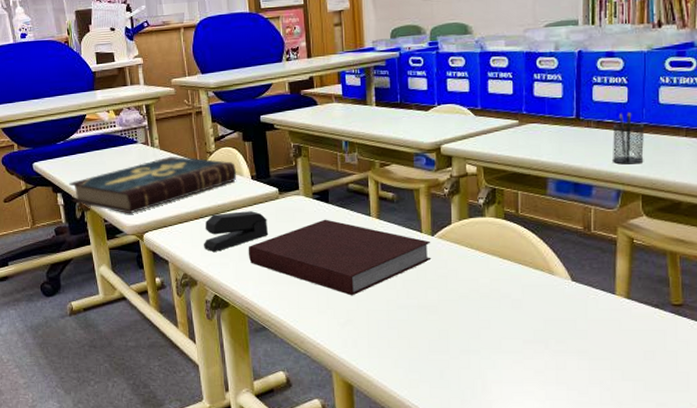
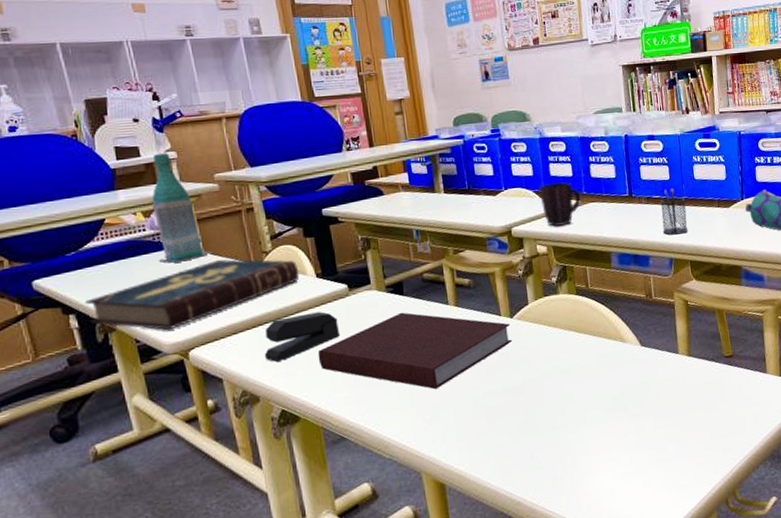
bottle: none [122,59,167,156] -> present [152,153,213,263]
mug: none [474,100,520,146] -> present [538,182,581,226]

